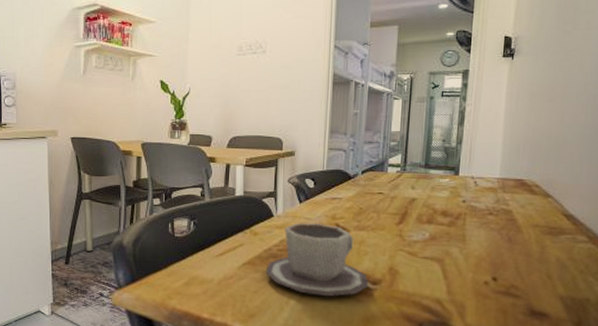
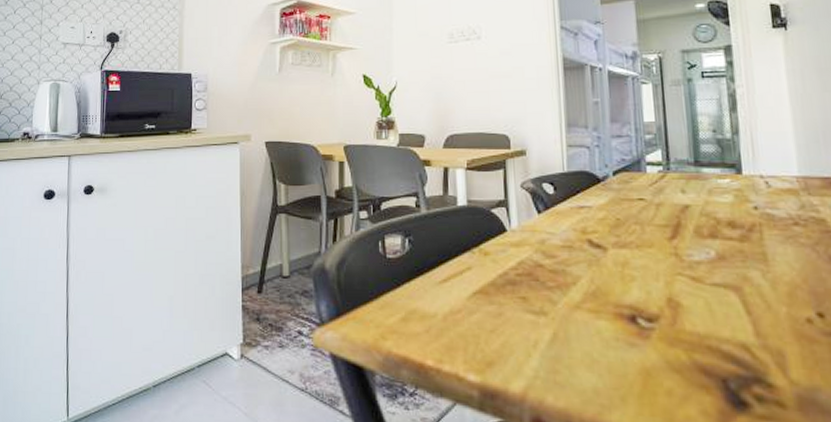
cup: present [265,223,369,297] -> none [502,239,643,339]

